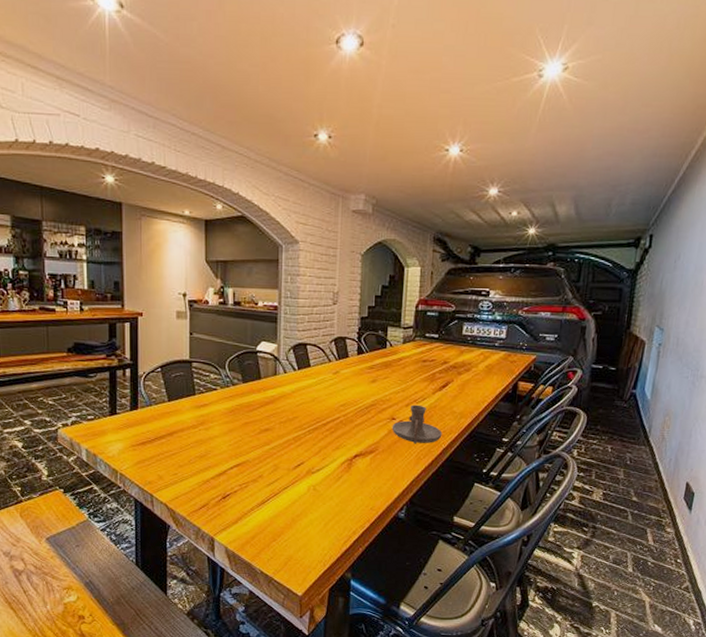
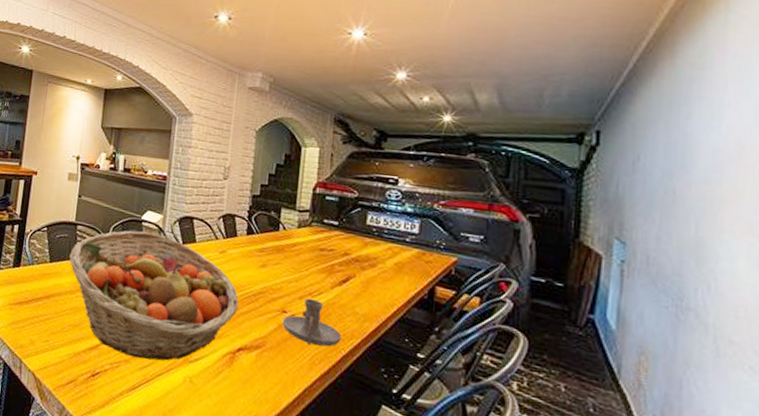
fruit basket: none [188,362,353,477] -> present [69,230,239,361]

